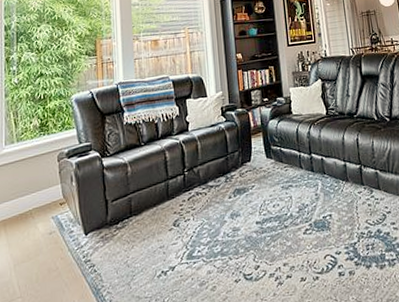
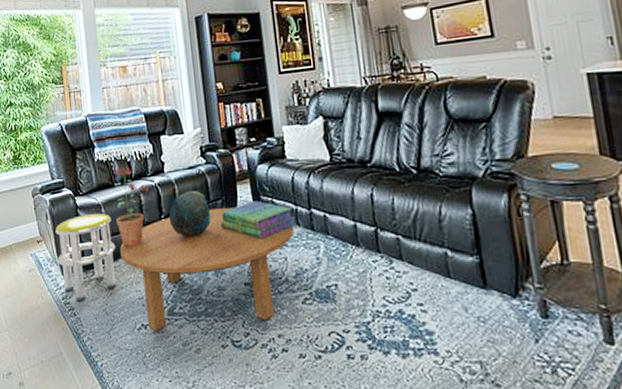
stool: none [79,171,140,257] -> present [55,213,116,300]
potted plant: none [141,127,175,200] -> present [114,166,150,247]
coffee table: none [144,158,298,276] -> present [120,208,295,332]
decorative bowl: none [191,144,229,187] -> present [169,190,211,237]
stack of books: none [237,150,300,183] -> present [220,200,296,240]

